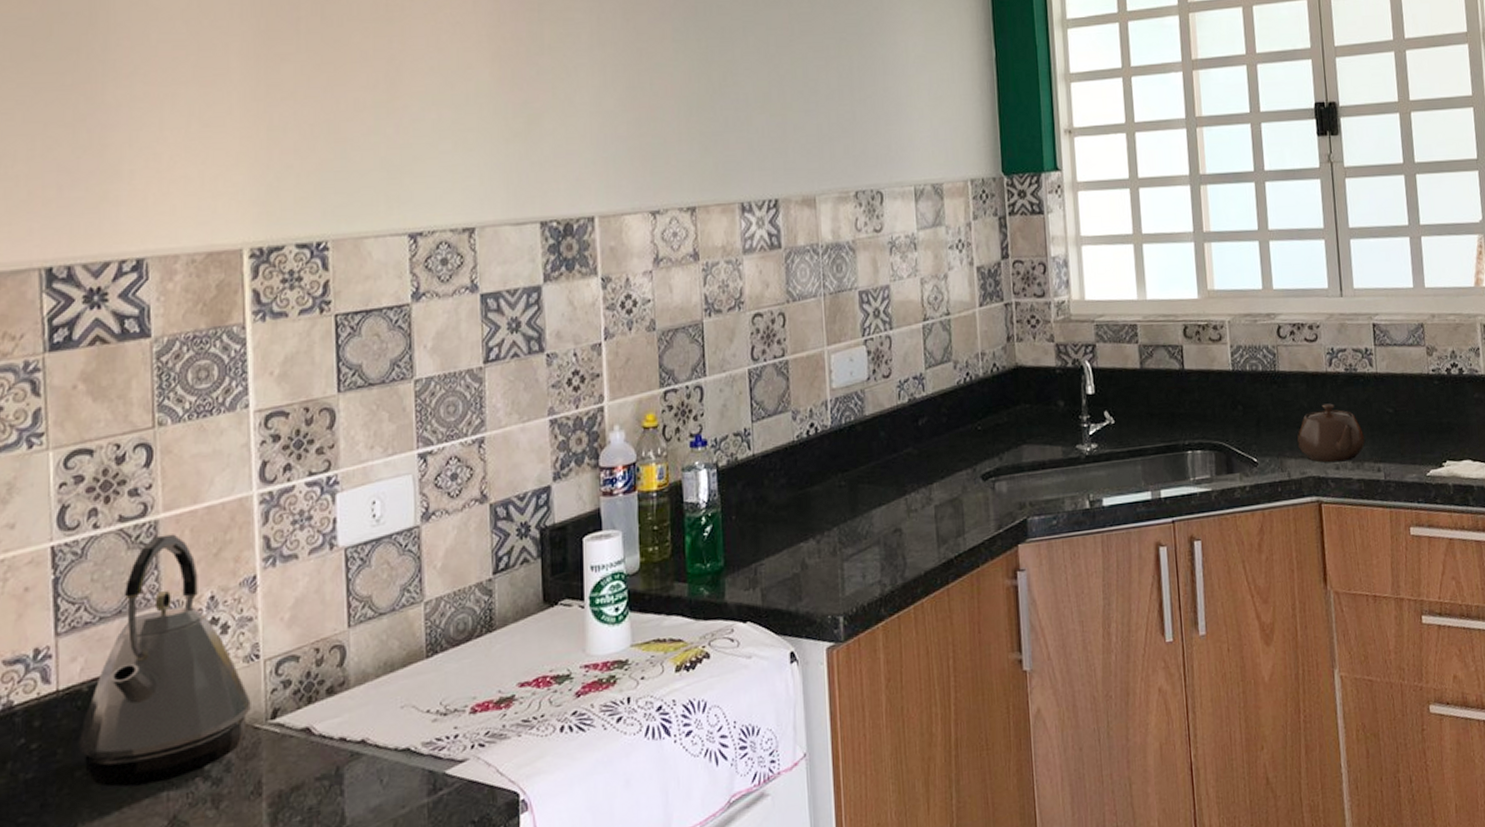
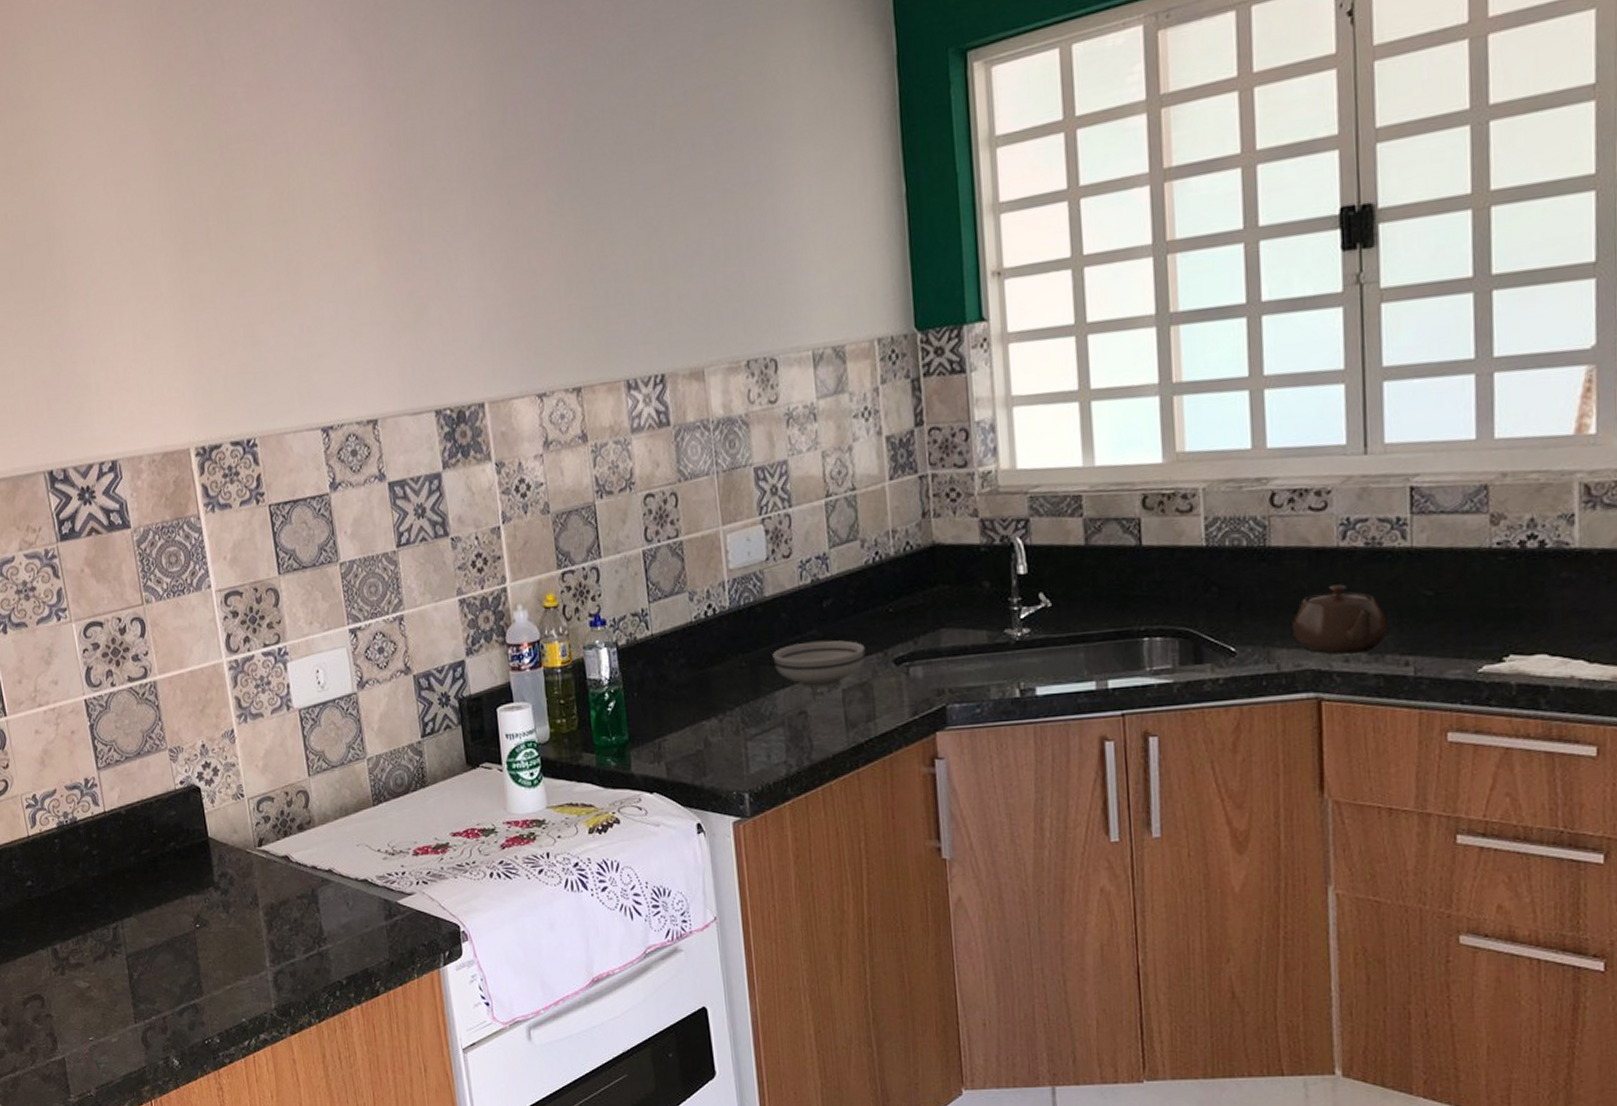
kettle: present [77,534,251,787] -> none [123,693,243,889]
bowl: none [871,457,957,505] -> present [772,640,866,688]

